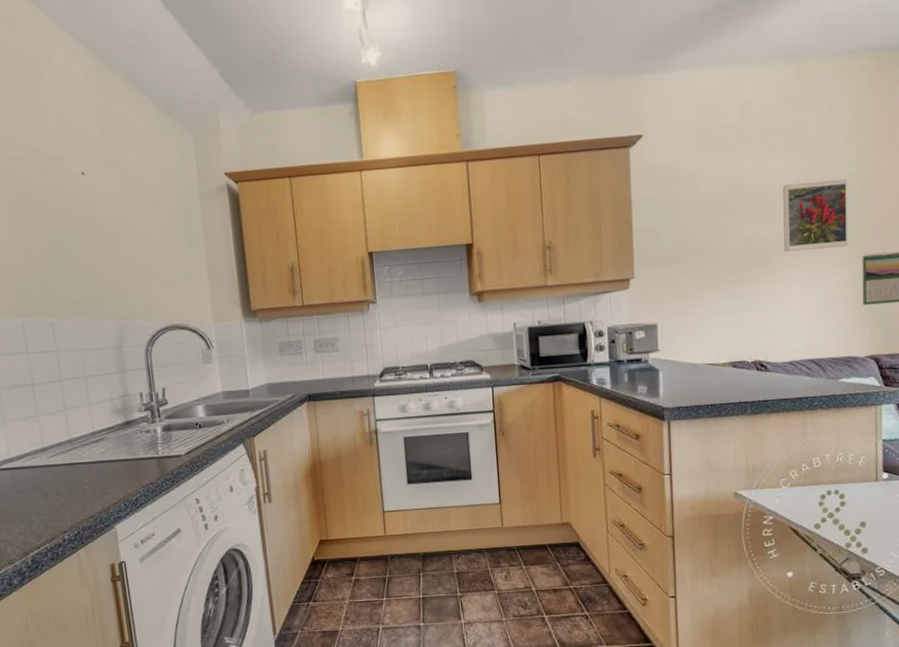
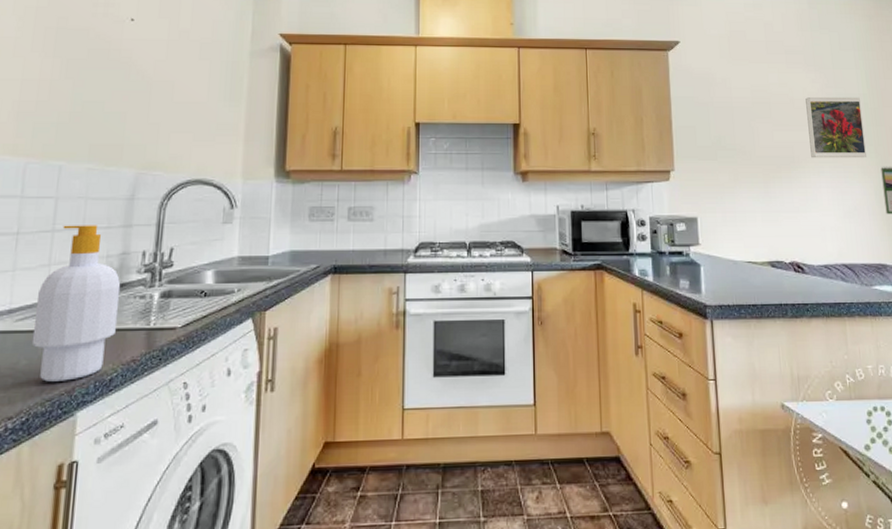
soap bottle: none [62,372,132,503] -> present [31,225,121,382]

